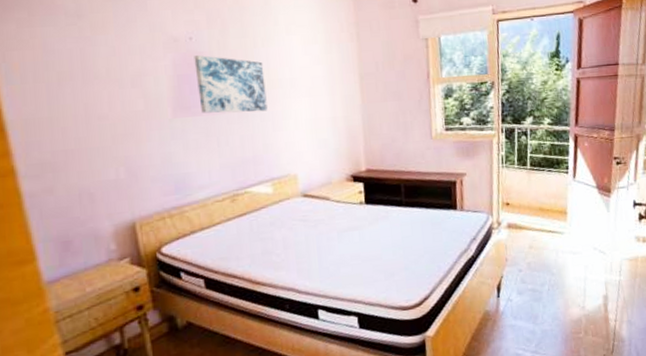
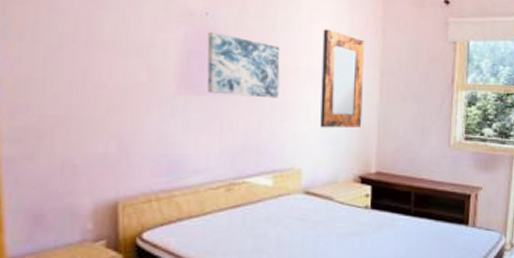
home mirror: none [301,40,348,134] -> present [320,29,365,129]

